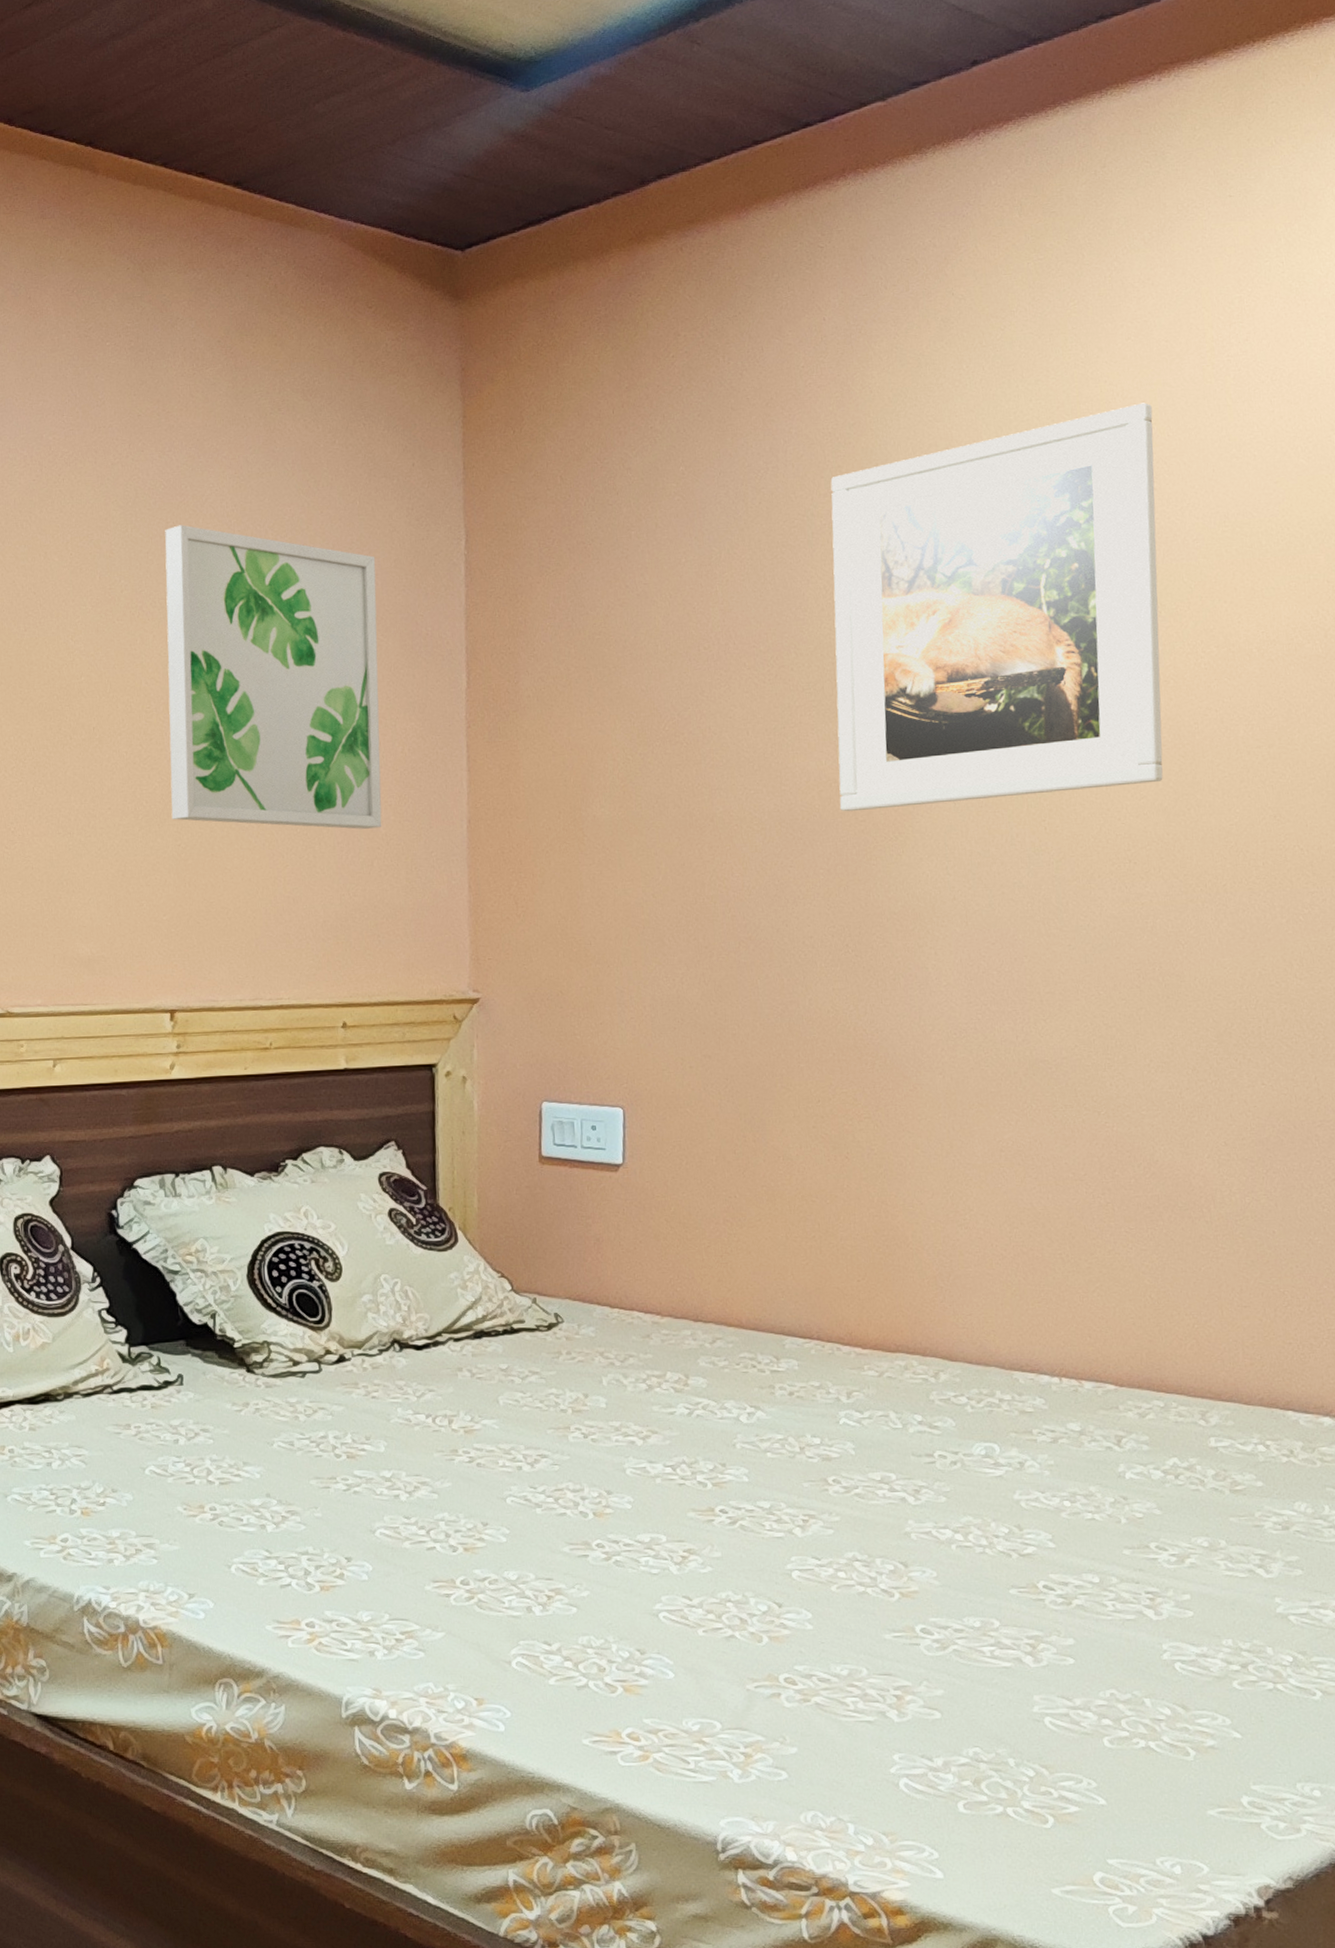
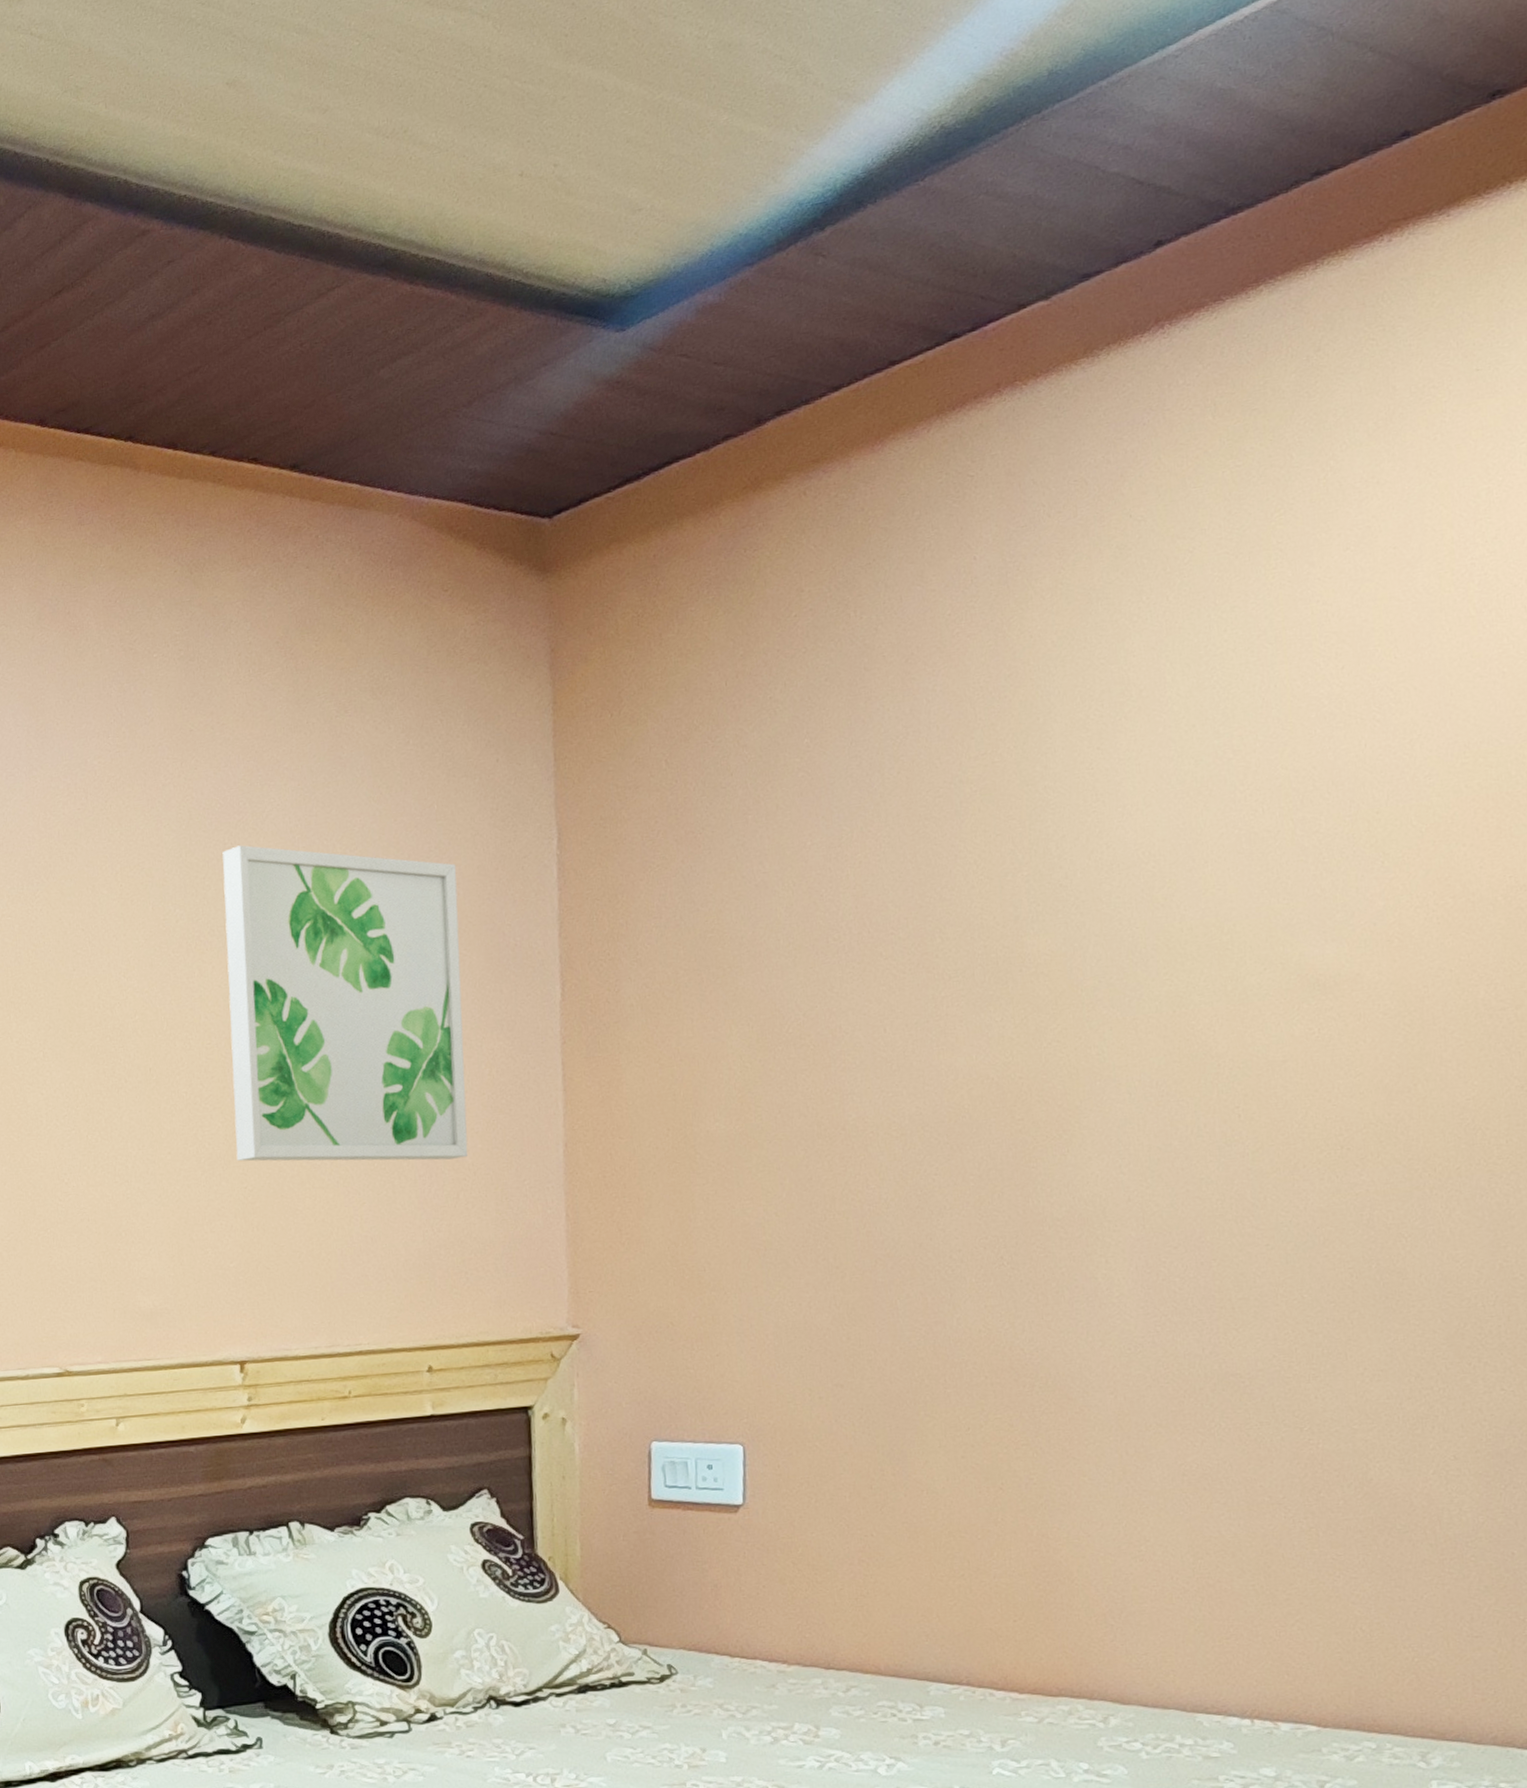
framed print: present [830,402,1163,812] -> none [982,621,1384,1111]

